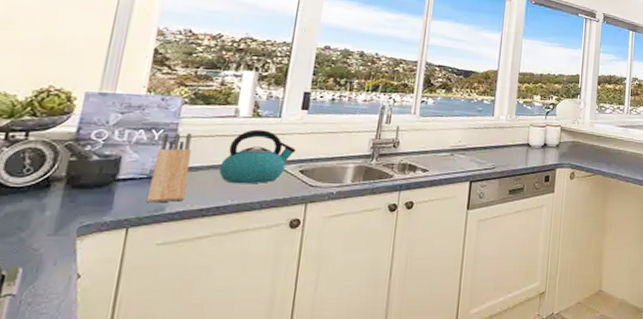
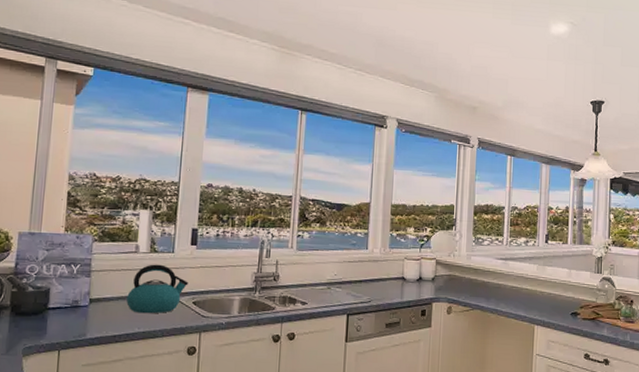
knife block: present [147,133,192,203] -> none [72,267,103,329]

